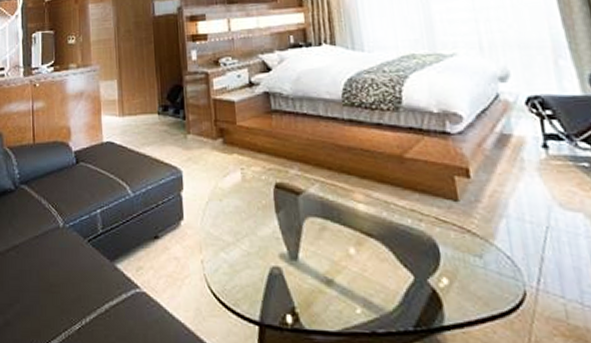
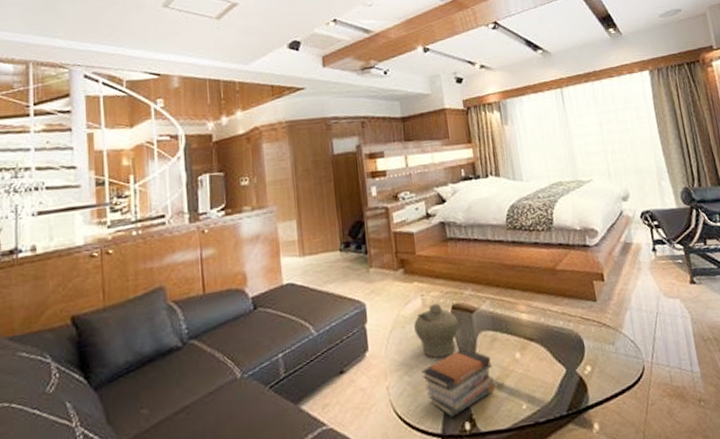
jar: none [232,180,282,239] -> present [414,303,459,358]
book stack: none [239,232,323,306] -> present [422,347,495,417]

